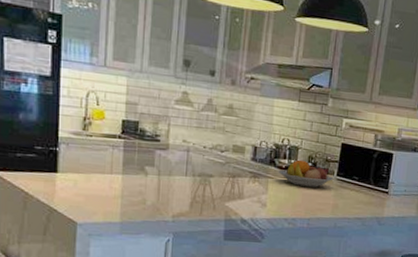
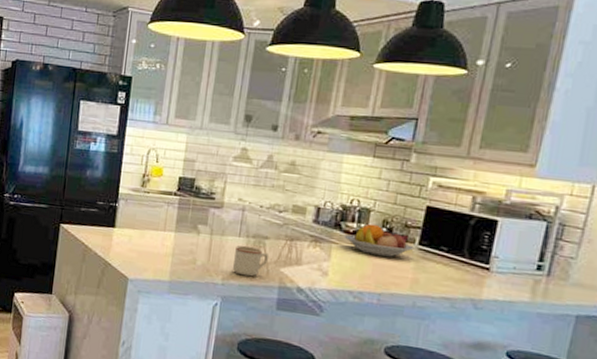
mug: none [181,183,214,213] -> present [232,245,268,277]

